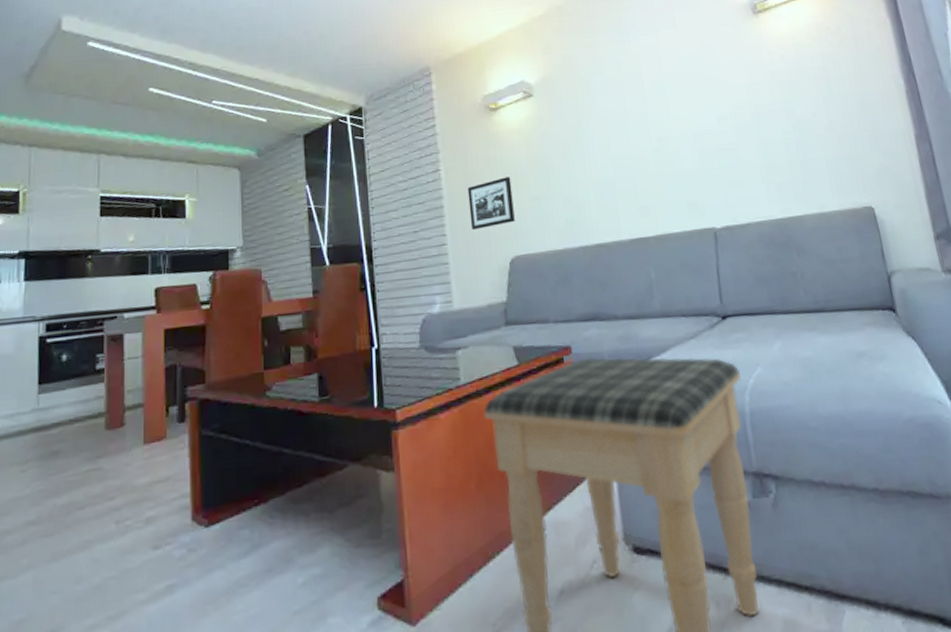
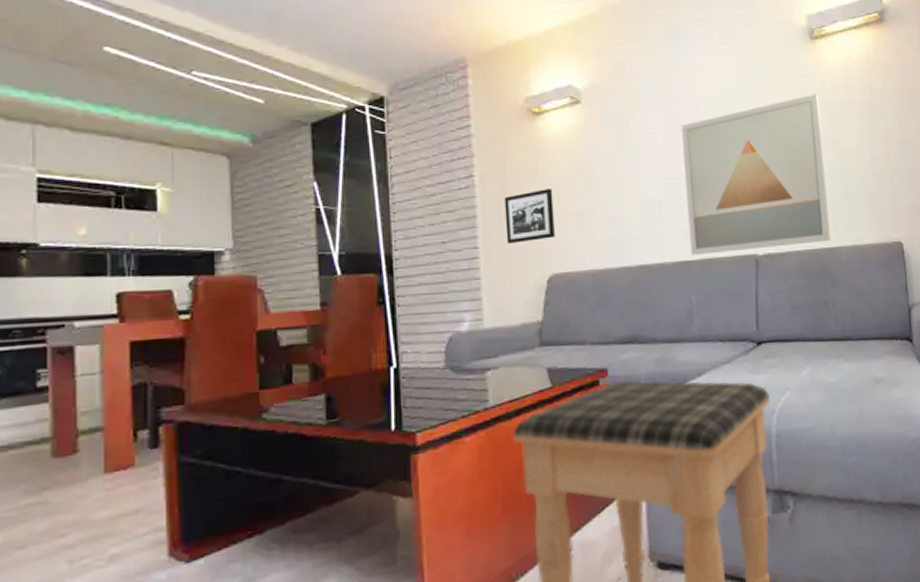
wall art: none [629,65,793,232] -> present [681,94,831,255]

